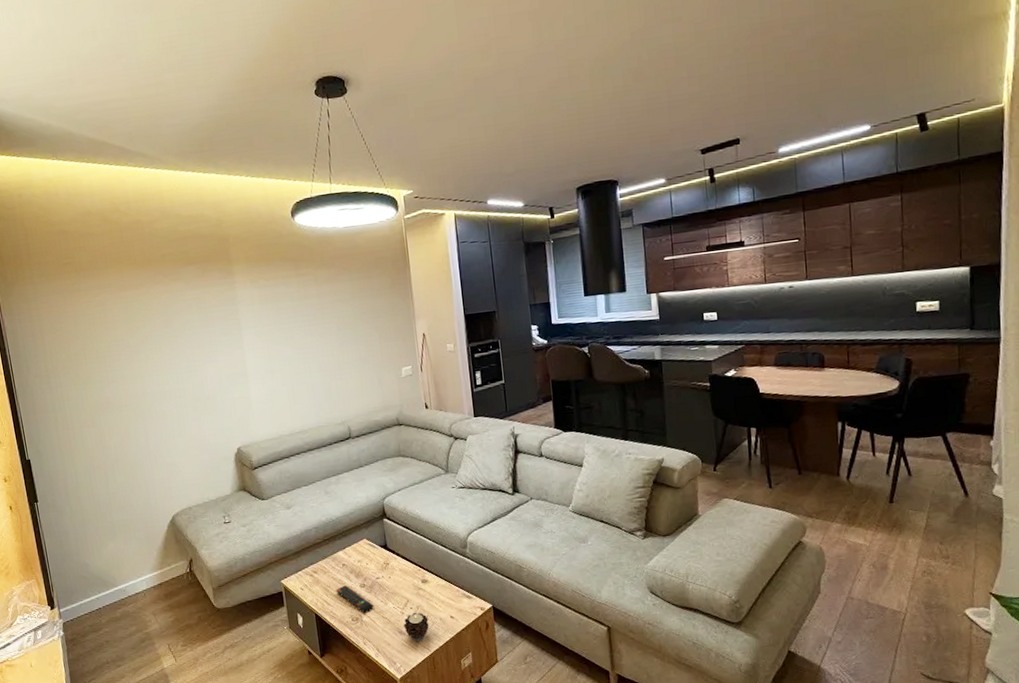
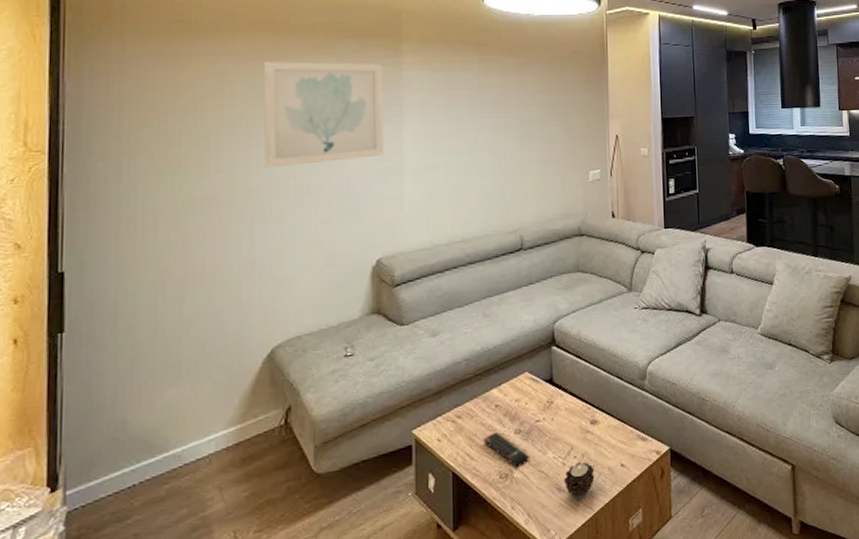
wall art: none [131,285,232,378] -> present [263,62,385,168]

